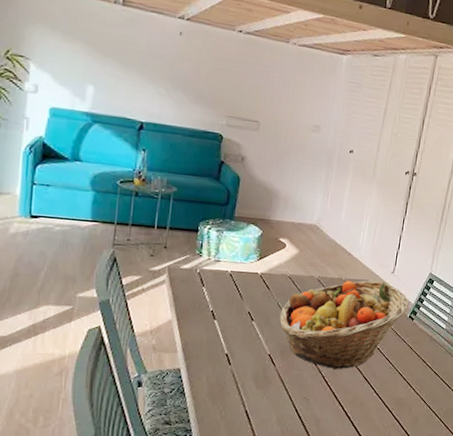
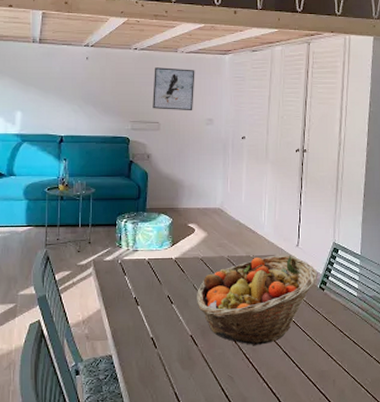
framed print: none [253,57,307,114] -> present [153,67,195,111]

